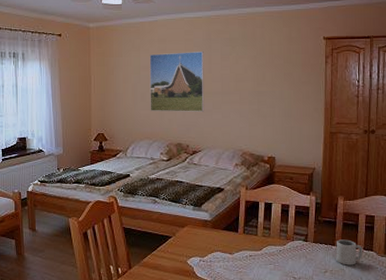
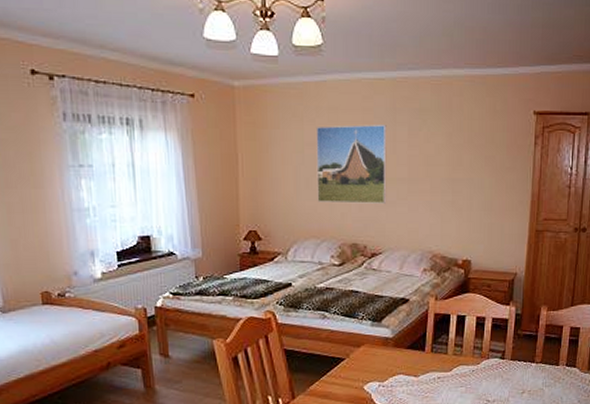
cup: present [336,239,363,265] -> none [535,355,565,385]

